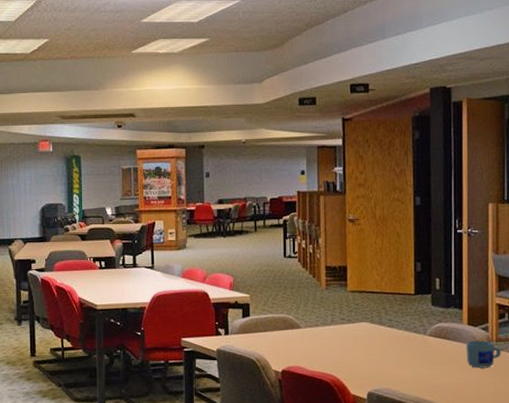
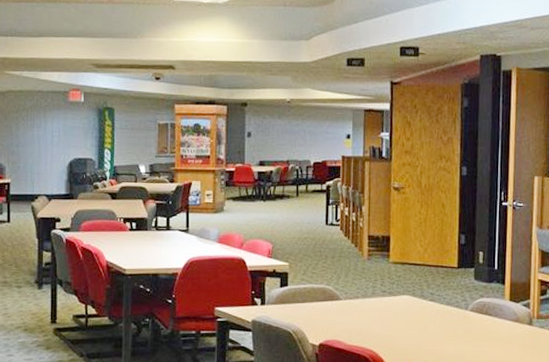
mug: present [466,341,501,368] -> none [507,317,542,346]

